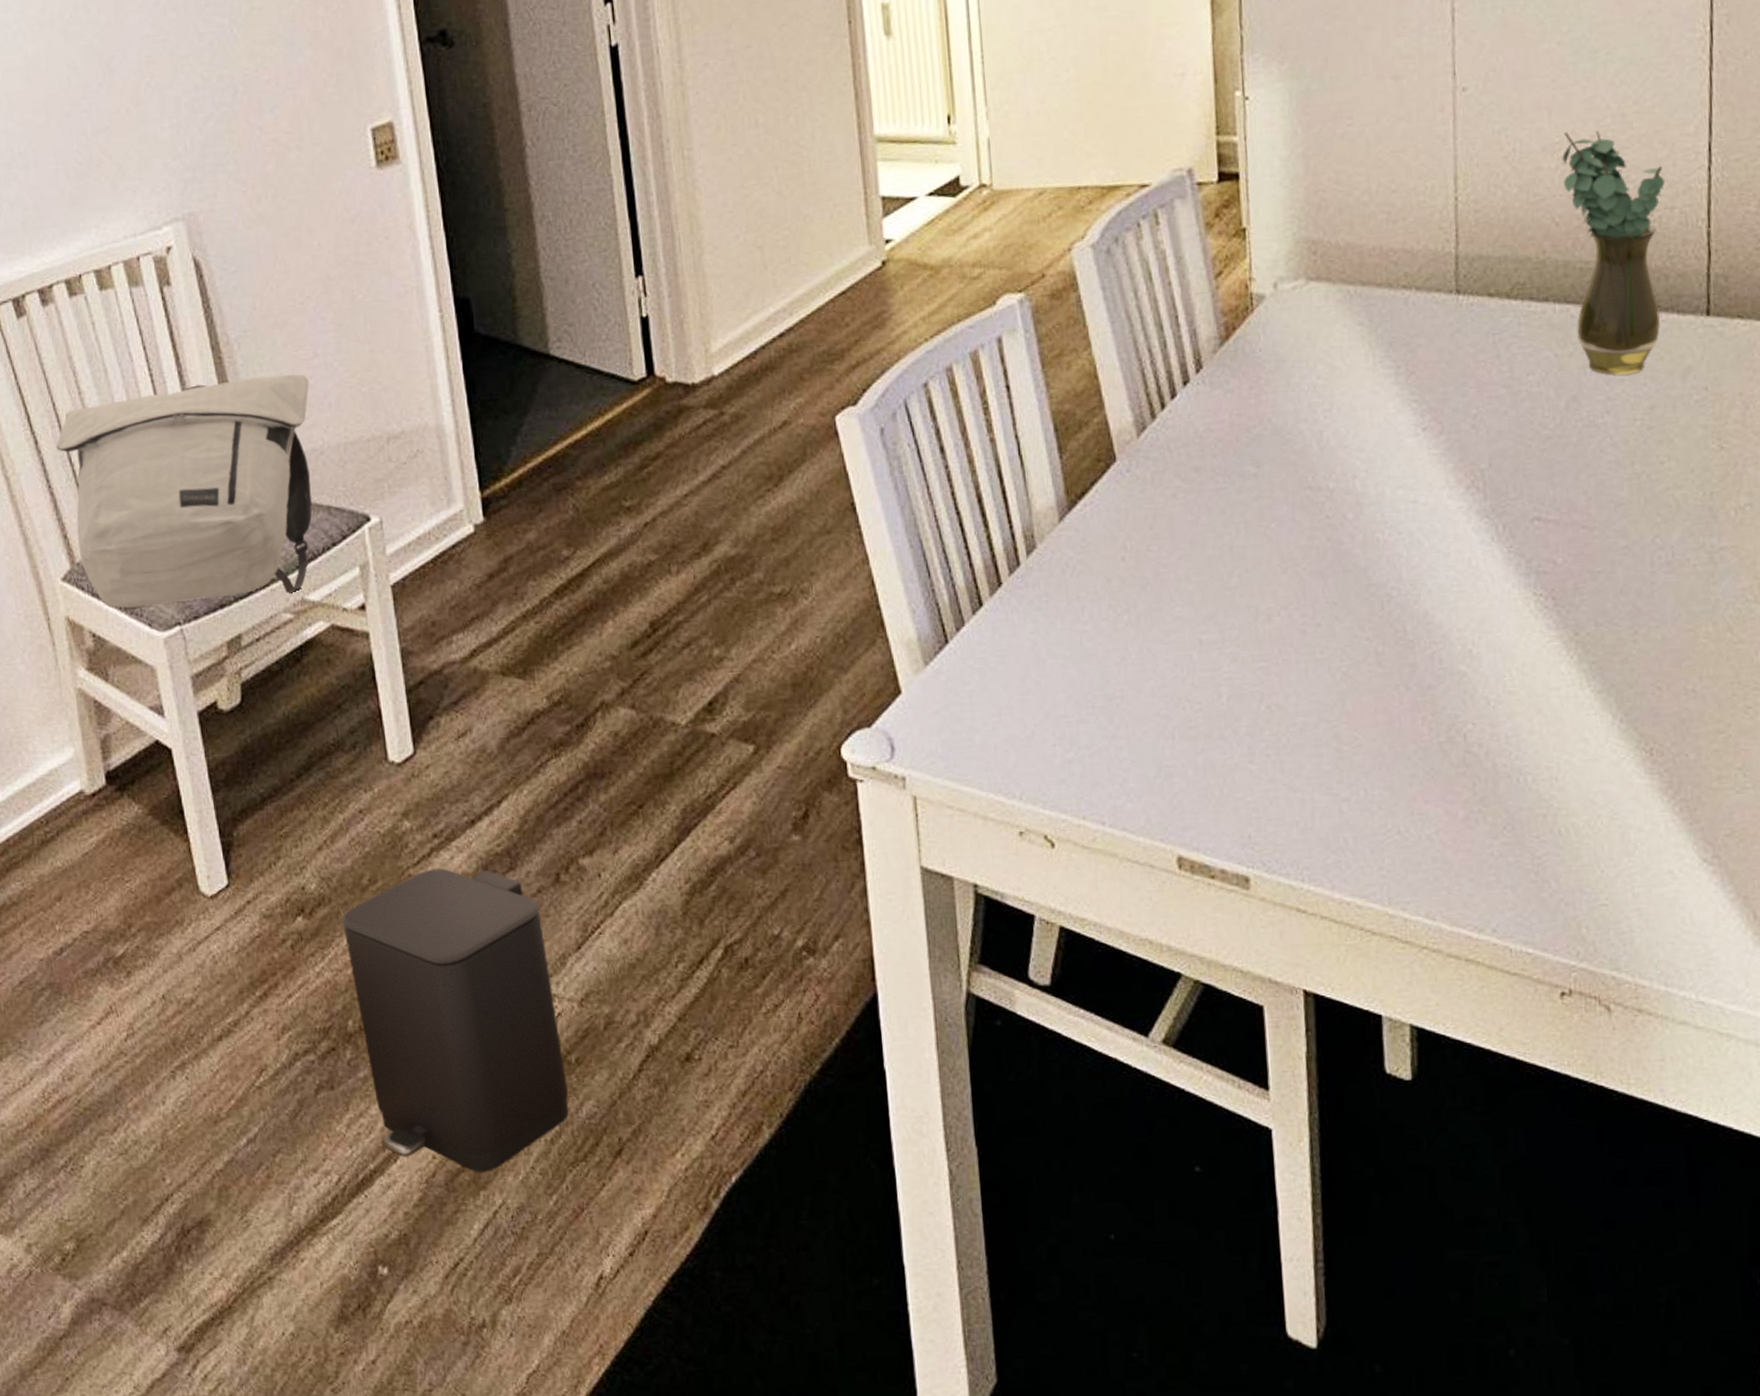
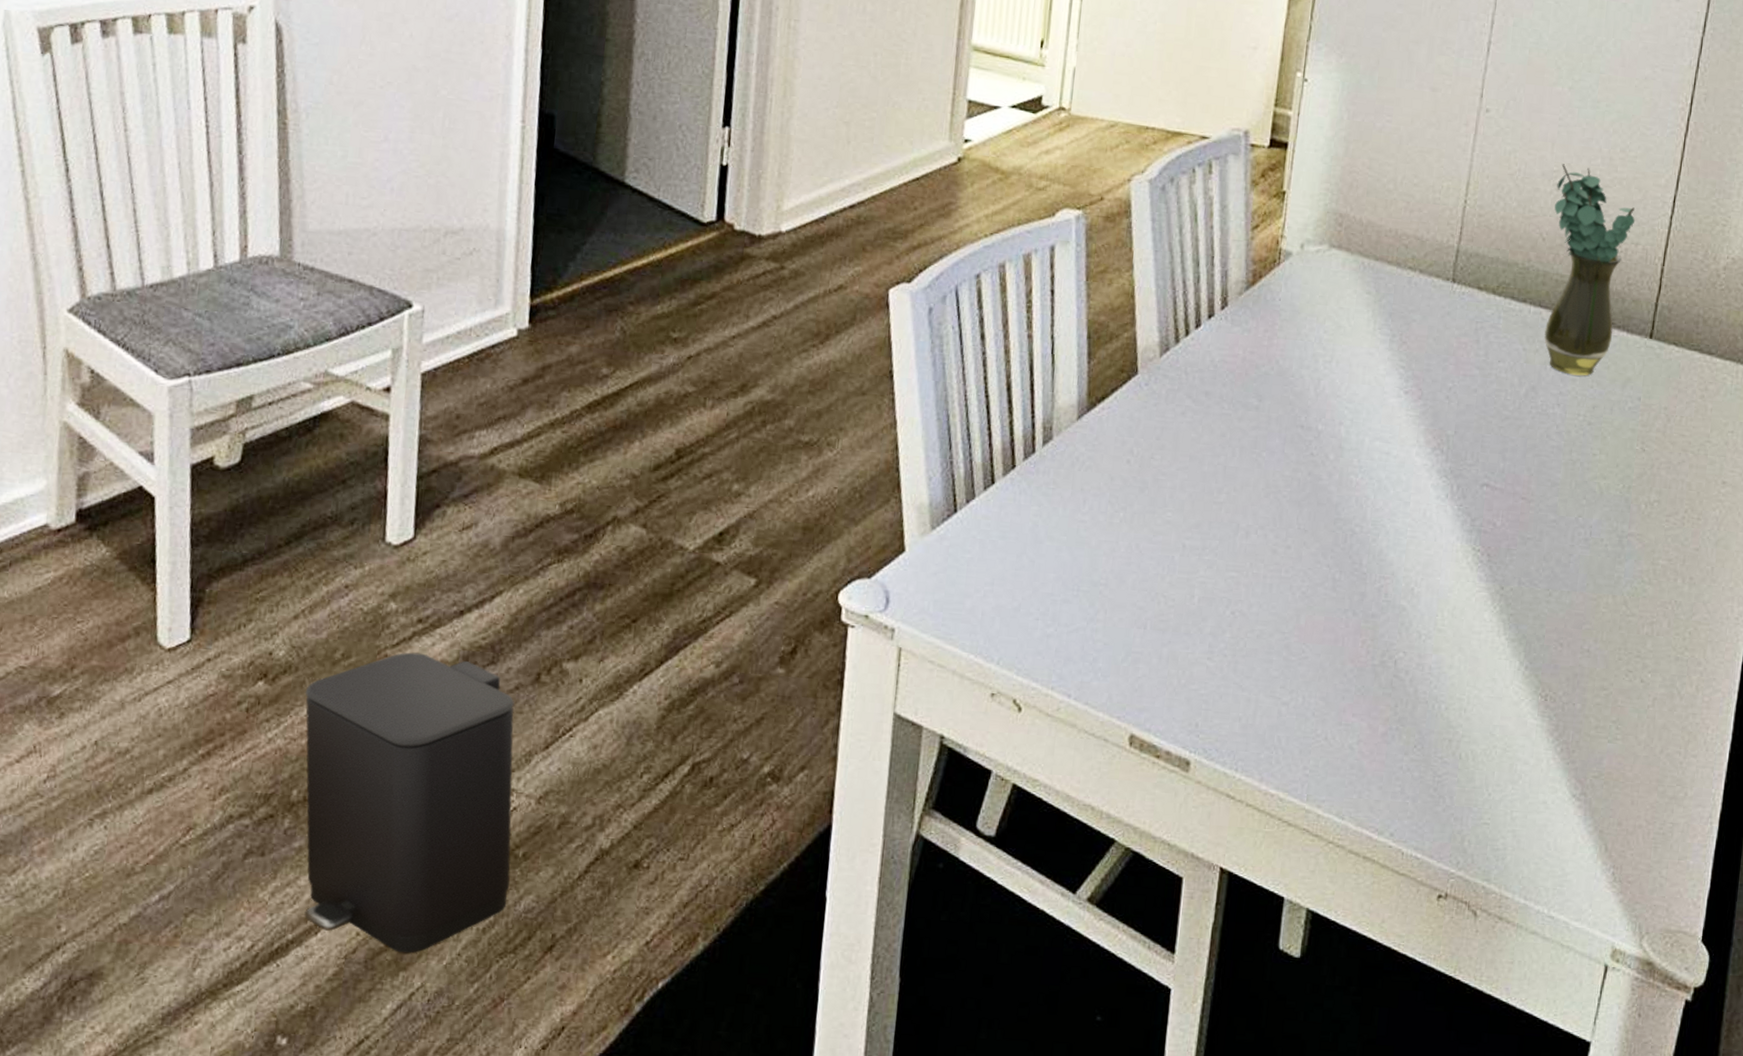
backpack: present [56,374,312,610] -> none [89,145,375,364]

